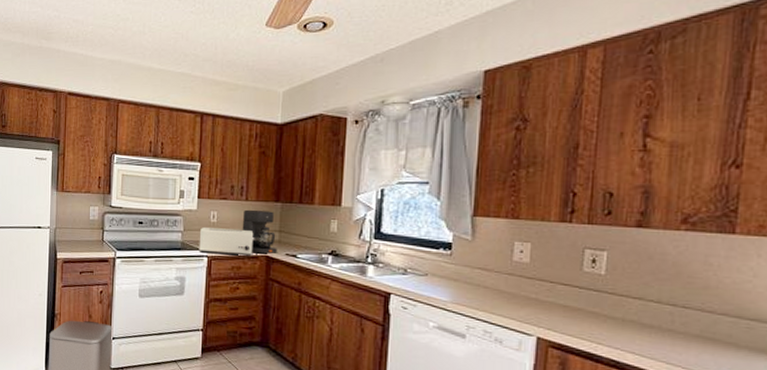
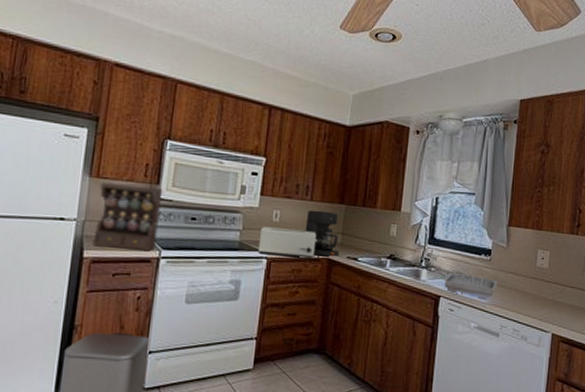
spice rack: none [63,196,114,253] -> present [93,183,163,252]
dish rack: none [393,268,462,298] -> present [443,272,498,300]

